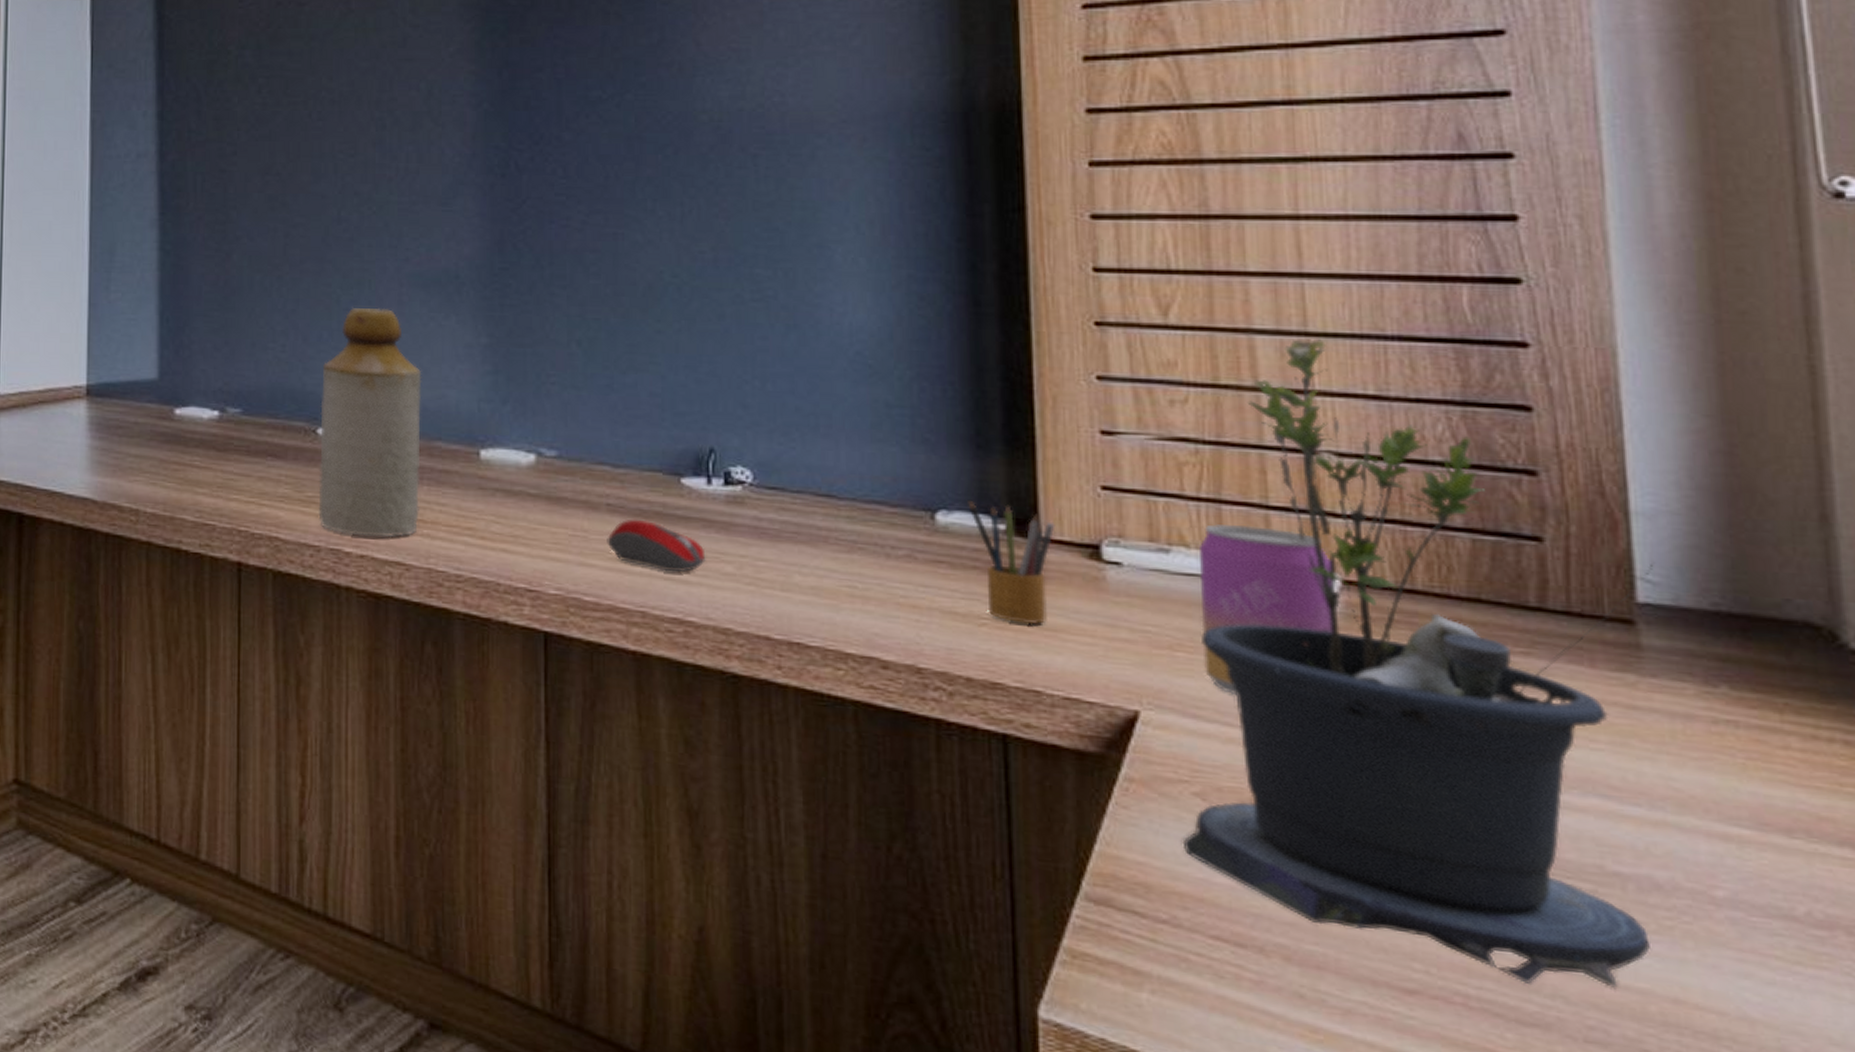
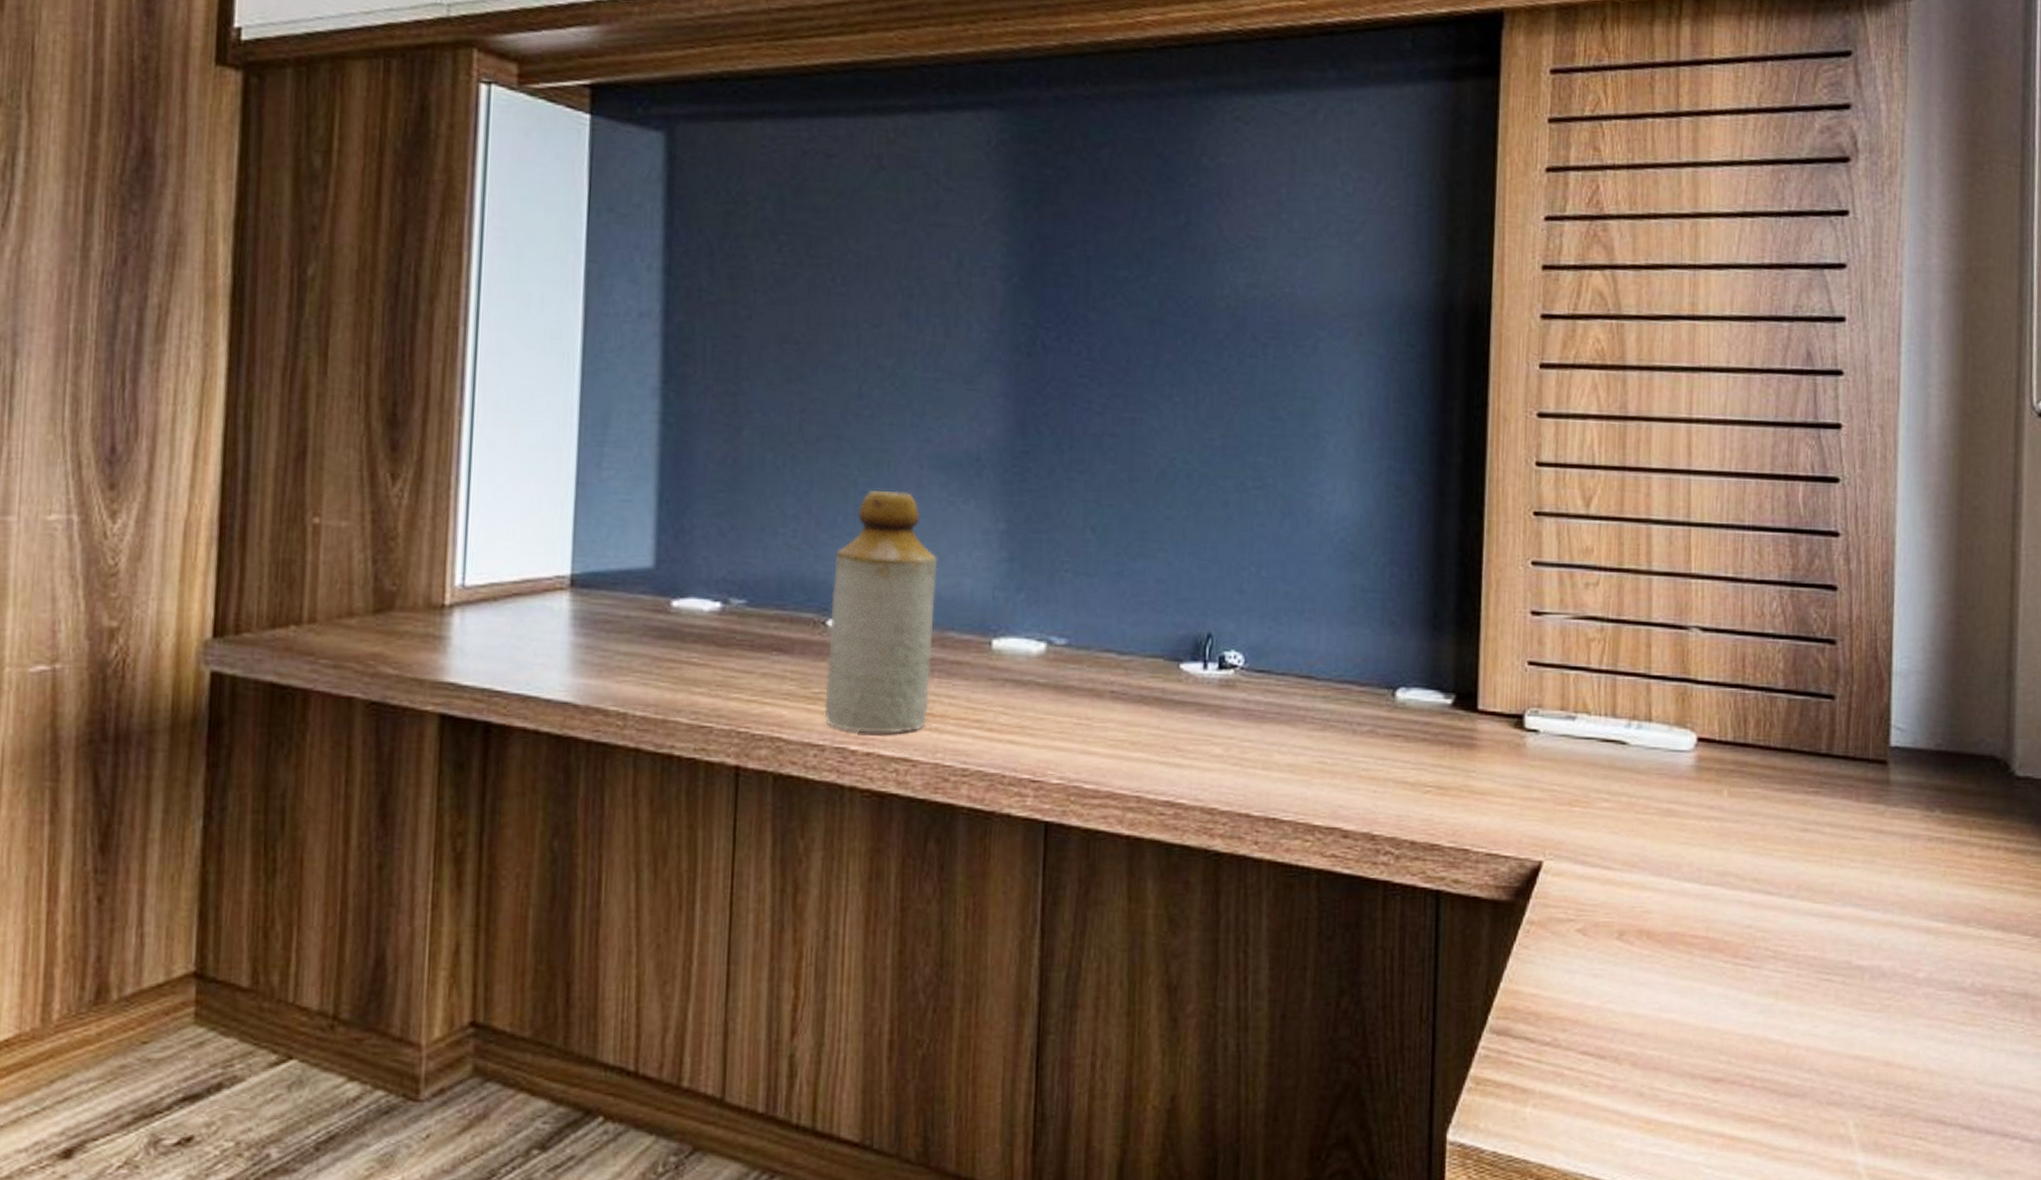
computer mouse: present [607,519,706,572] -> none [1108,705,1198,756]
pencil box: present [968,499,1055,625] -> none [1423,677,1491,790]
potted plant: present [1184,339,1654,990] -> none [1567,528,1904,1063]
beer can: present [1198,524,1333,696] -> none [1593,692,1690,842]

